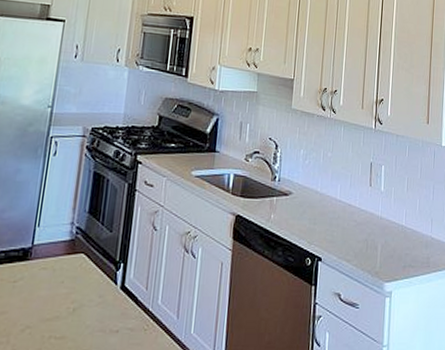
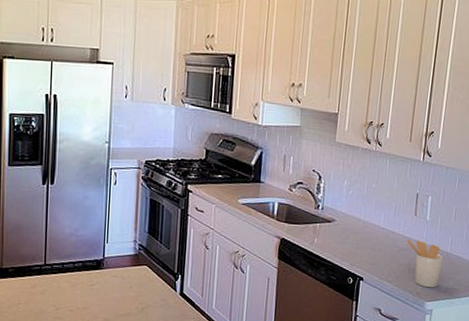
utensil holder: none [363,212,399,267] -> present [407,239,444,288]

